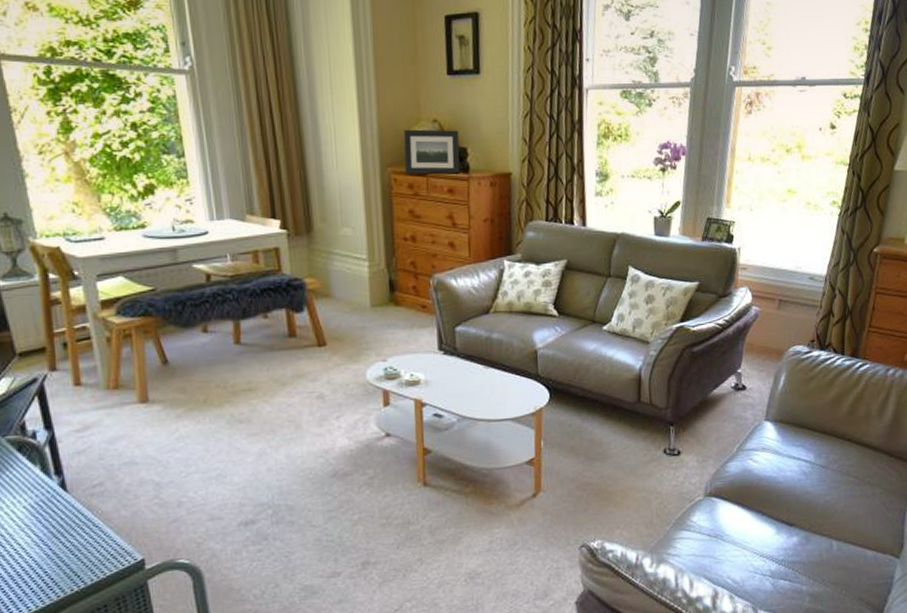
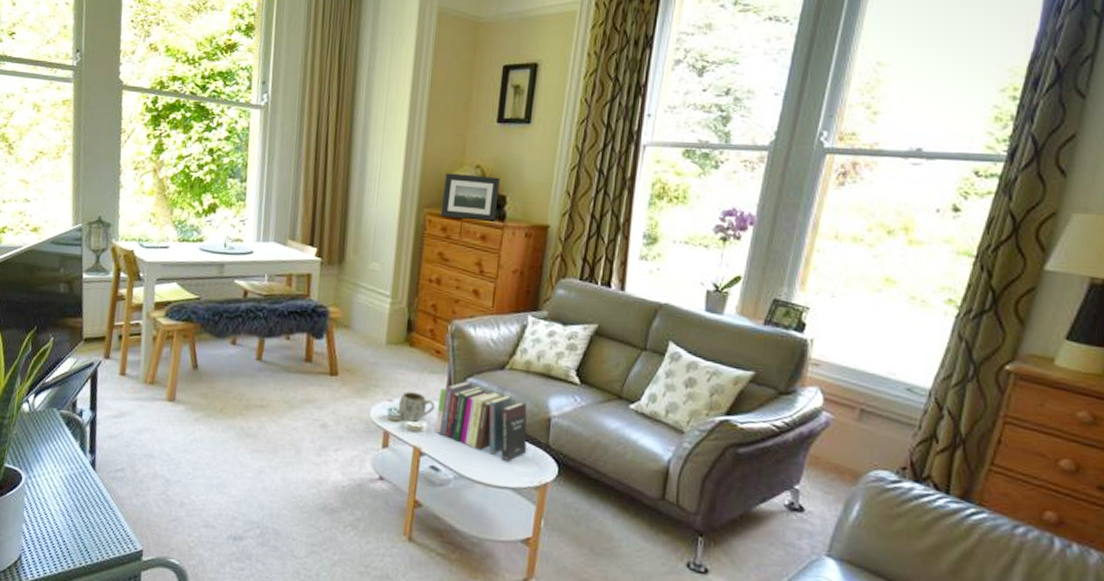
mug: none [393,348,430,378] -> present [397,391,436,423]
books: none [431,329,520,397] -> present [435,380,527,463]

